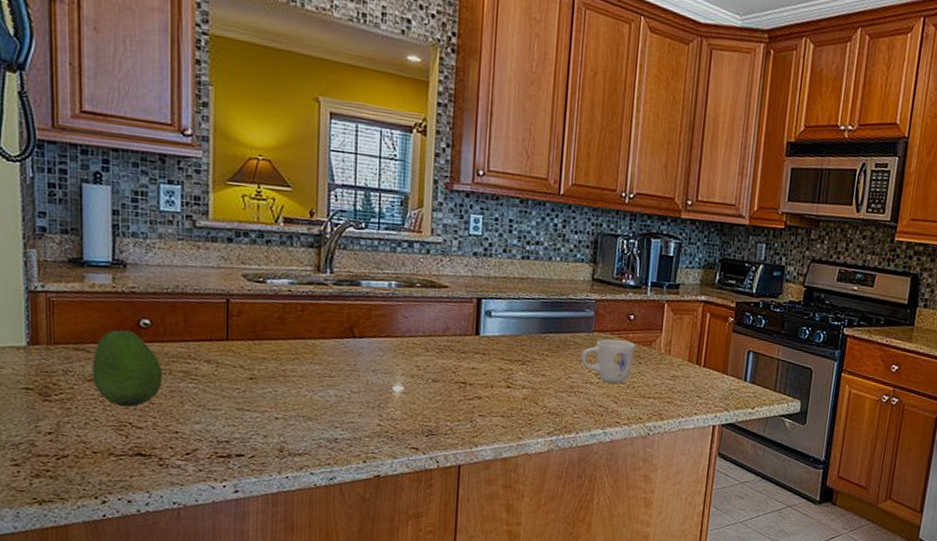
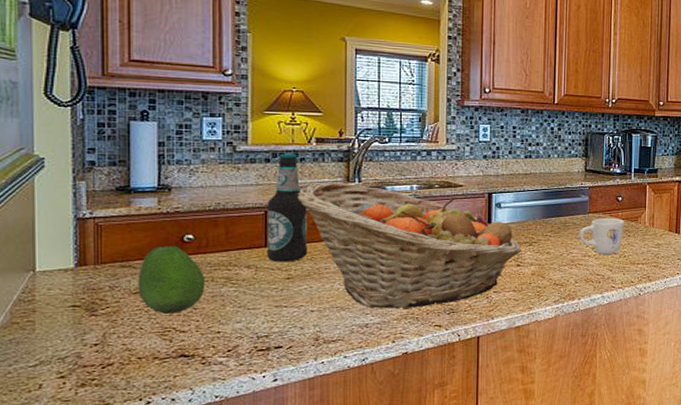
bottle: none [228,232,274,360] -> present [266,153,308,262]
fruit basket: none [262,271,512,425] -> present [297,182,521,308]

